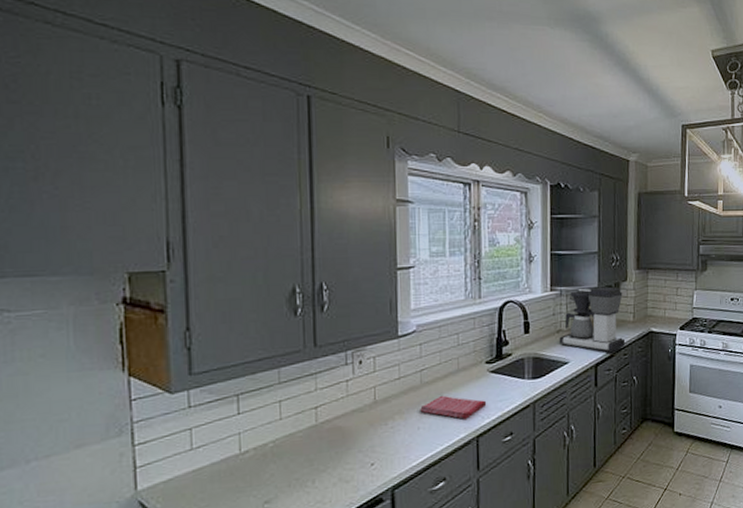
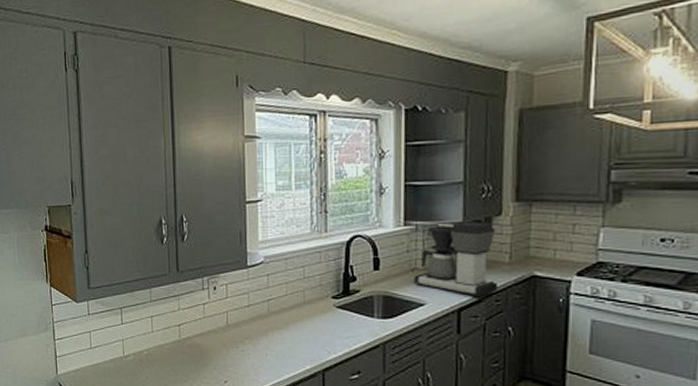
dish towel: present [420,395,487,419] -> none [268,326,333,352]

